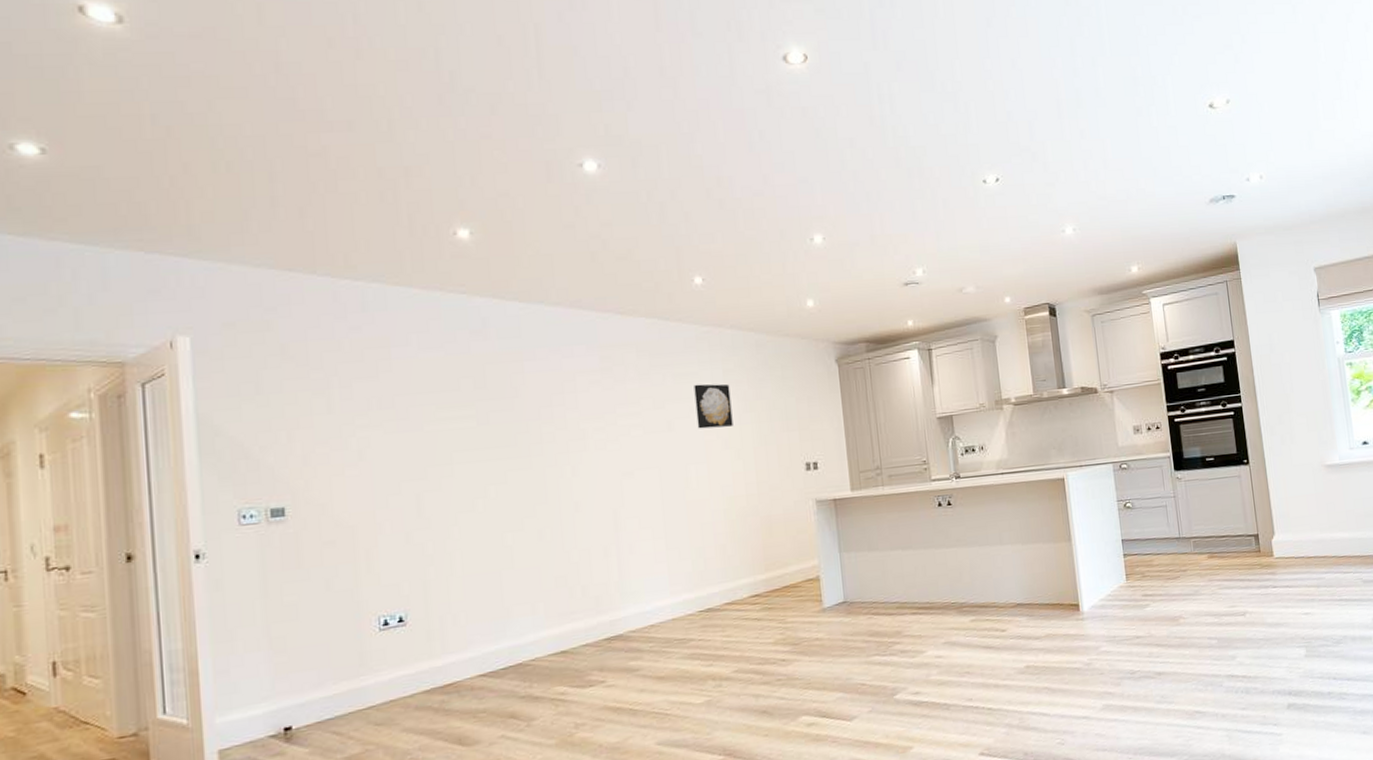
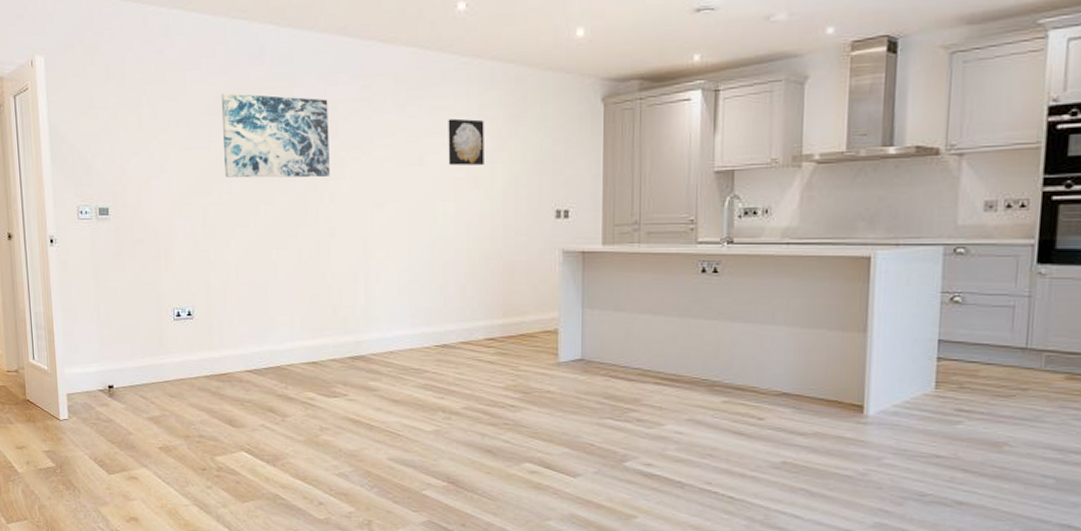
wall art: none [436,369,571,460] -> present [221,93,330,178]

